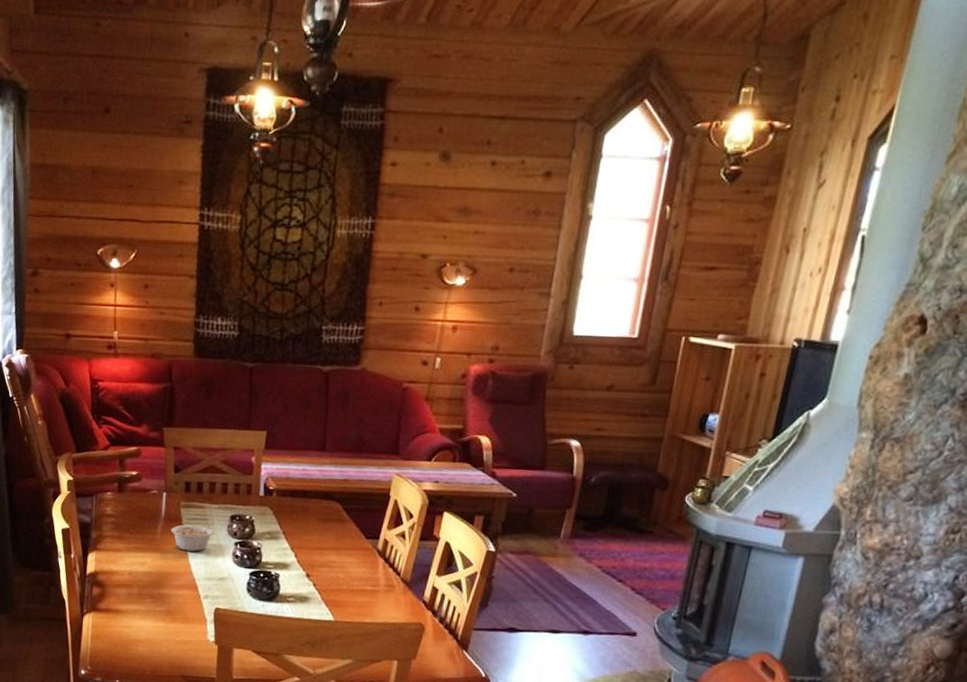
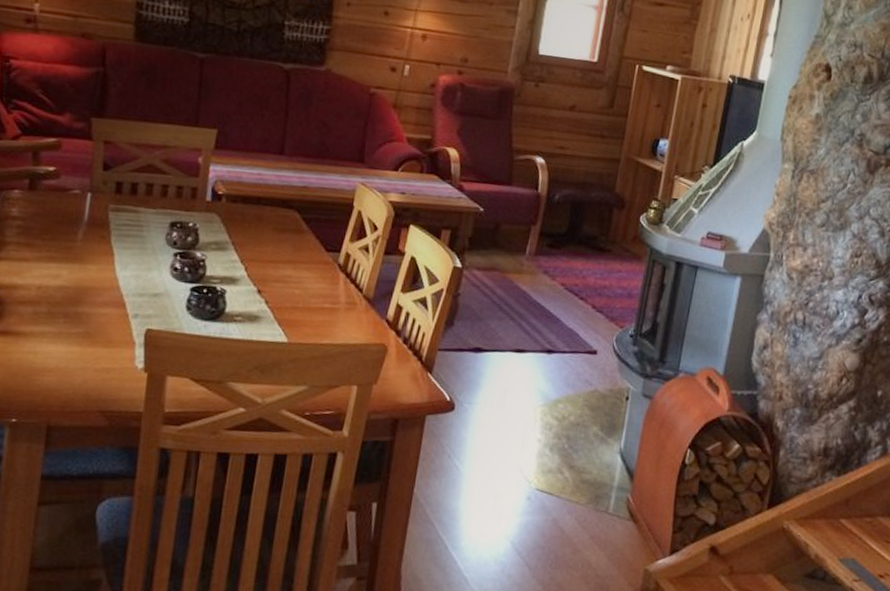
legume: present [170,522,215,552] -> none [94,229,151,263]

